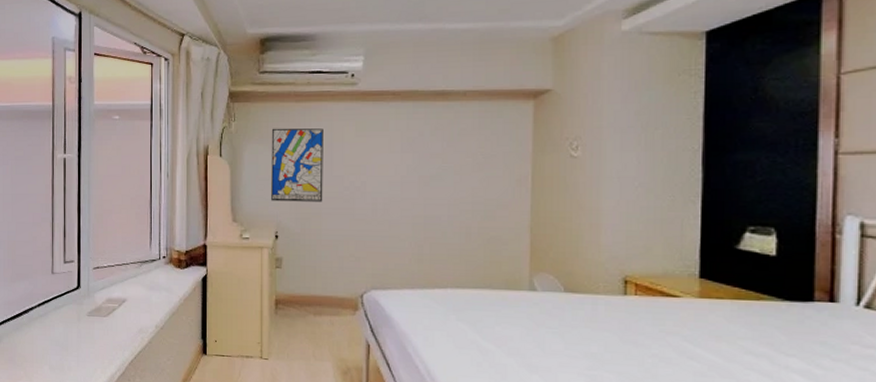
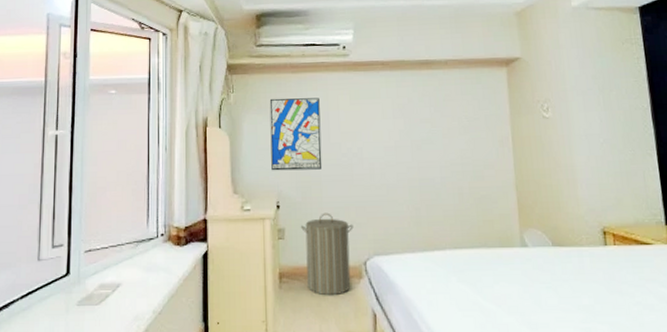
laundry hamper: none [299,245,352,325] -> present [301,212,354,296]

